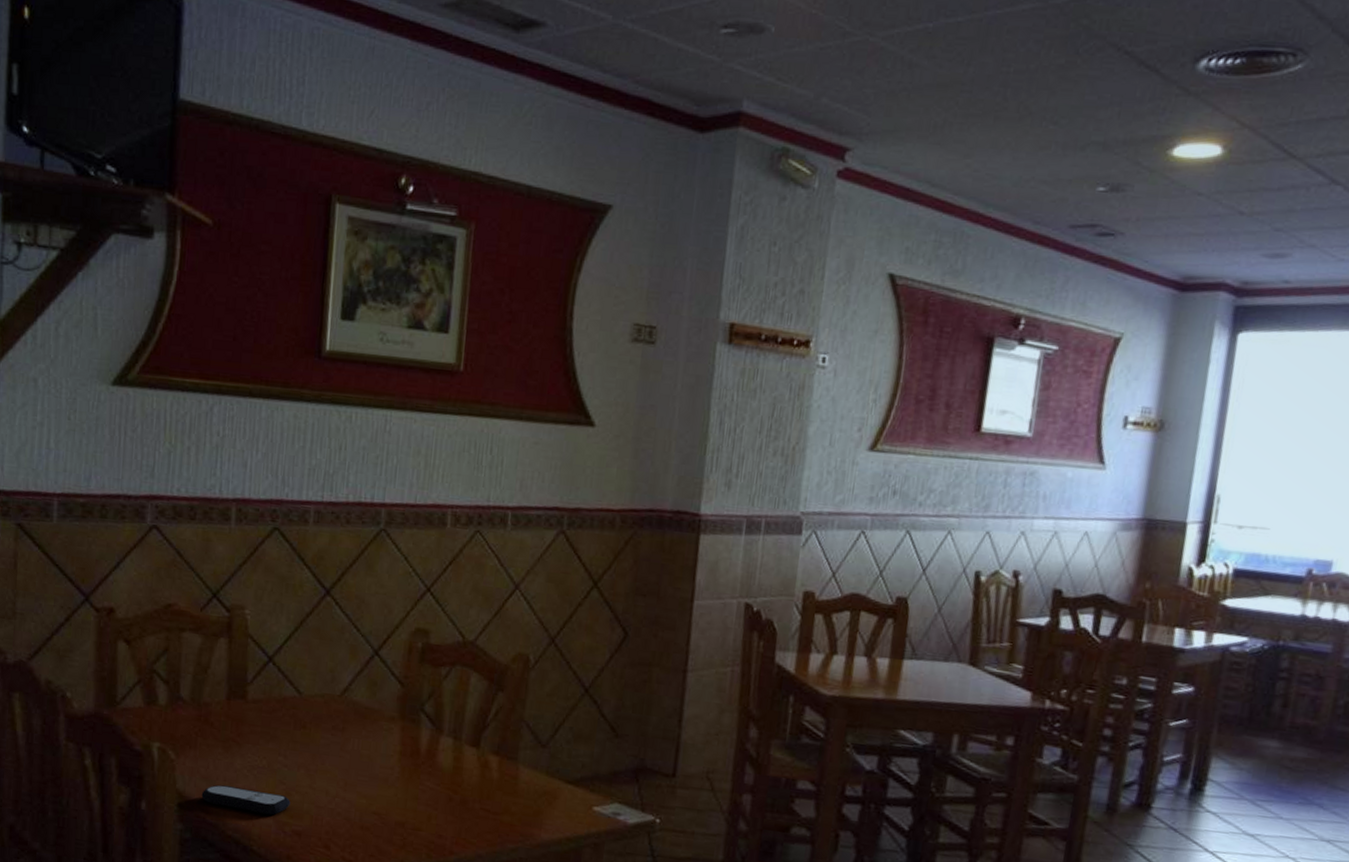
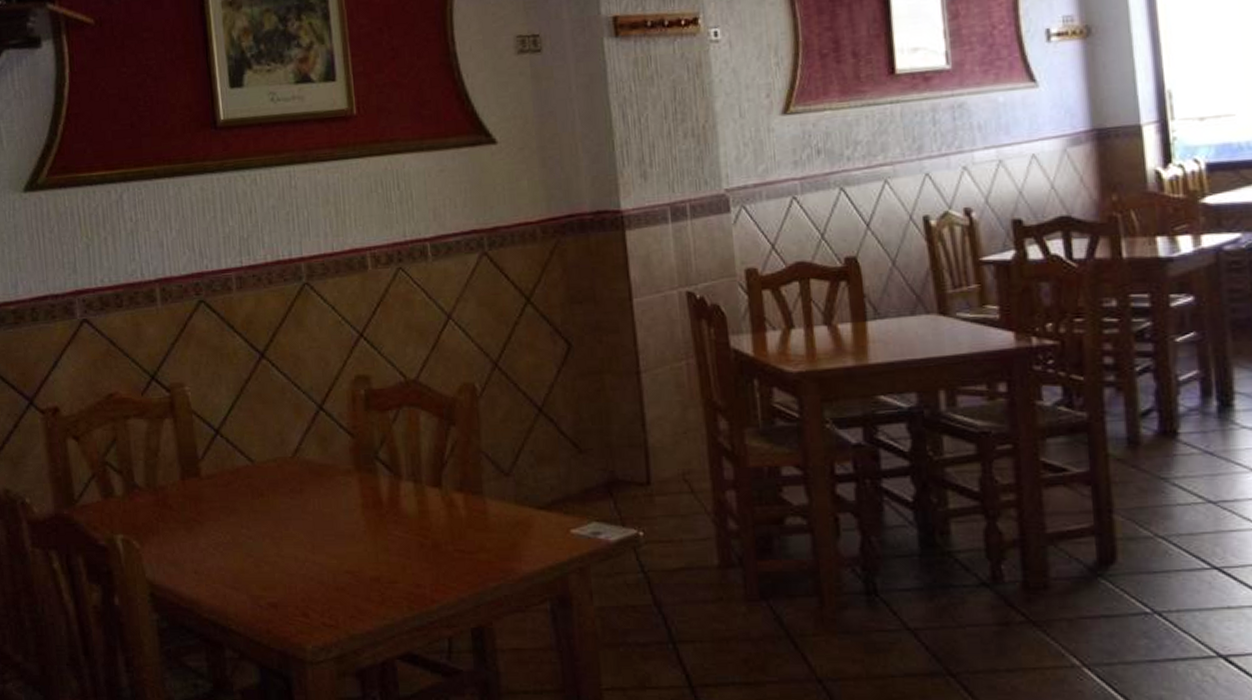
remote control: present [201,784,291,815] -> none [171,567,261,591]

